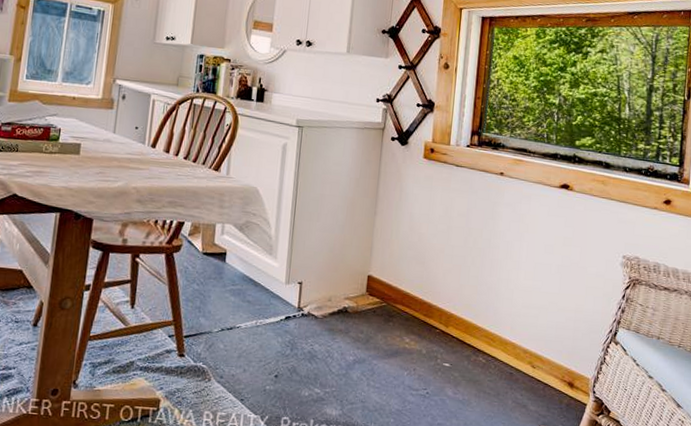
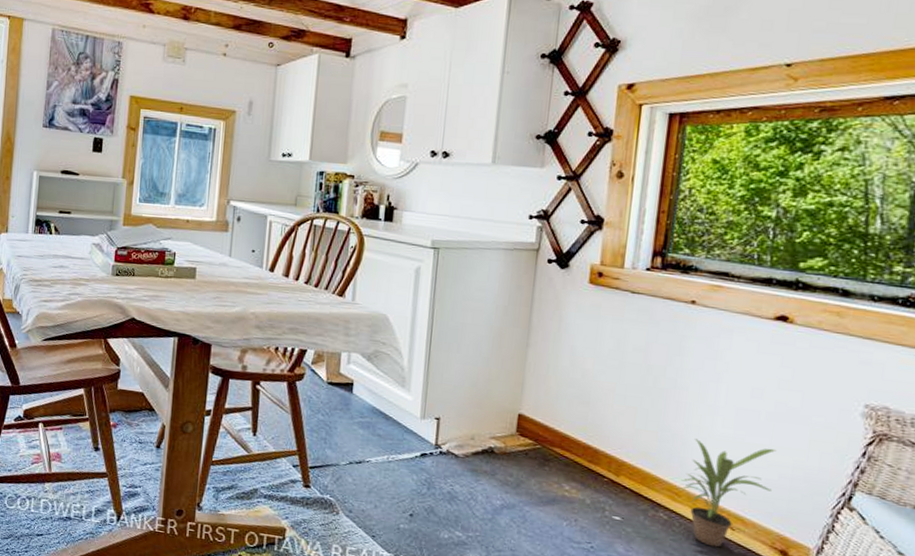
potted plant: none [494,290,564,384] -> present [679,439,777,548]

